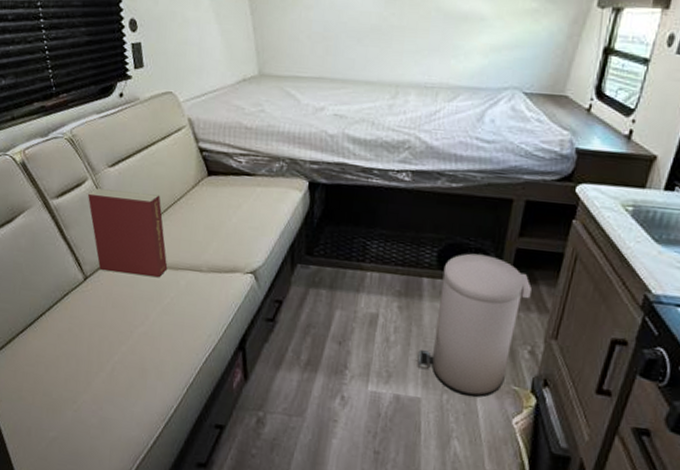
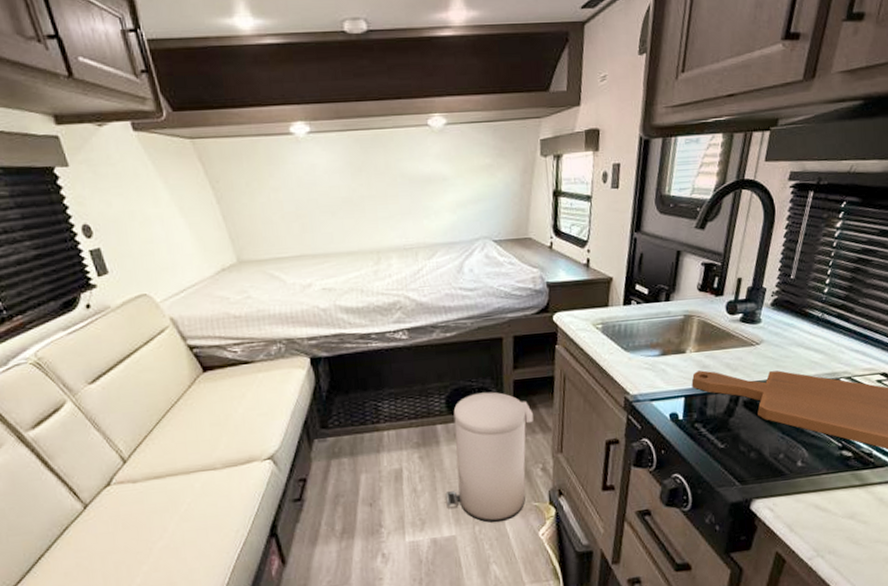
book: present [88,188,168,278] -> none [70,402,178,494]

